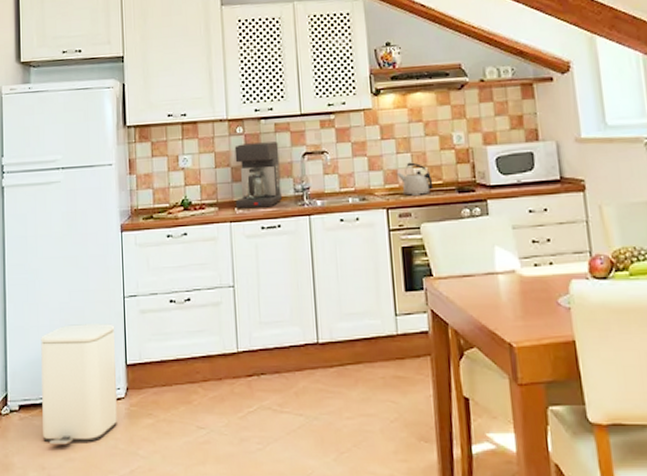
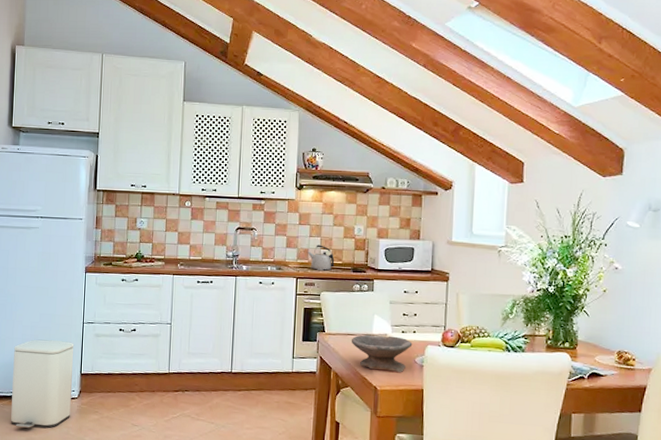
coffee maker: present [234,141,282,209] -> none [179,215,218,267]
bowl: none [468,272,551,322] -> present [351,334,413,373]

